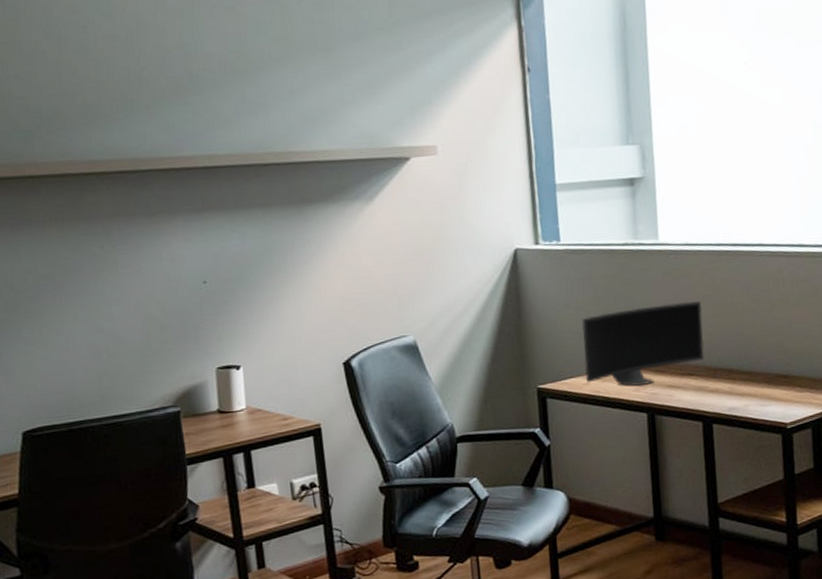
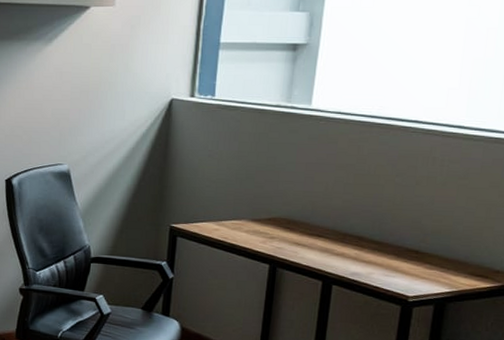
monitor: present [581,301,705,387] -> none [216,166,343,240]

